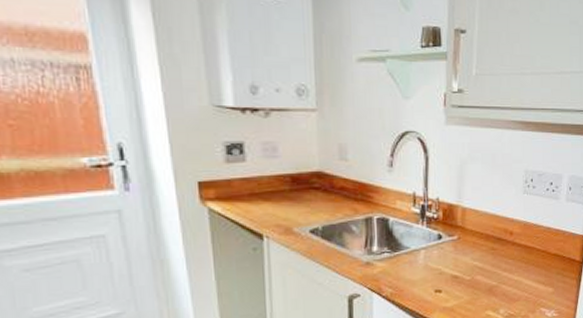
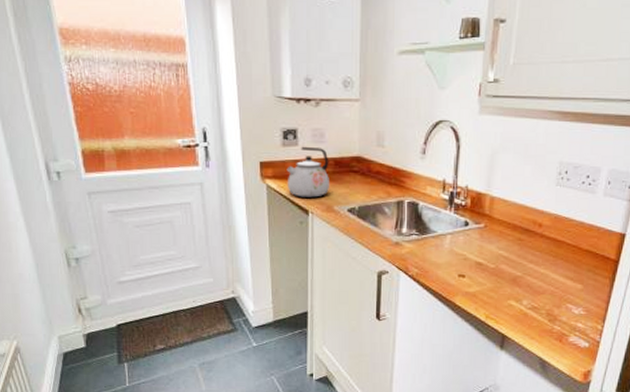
kettle: none [233,162,288,220] -> present [286,146,331,198]

